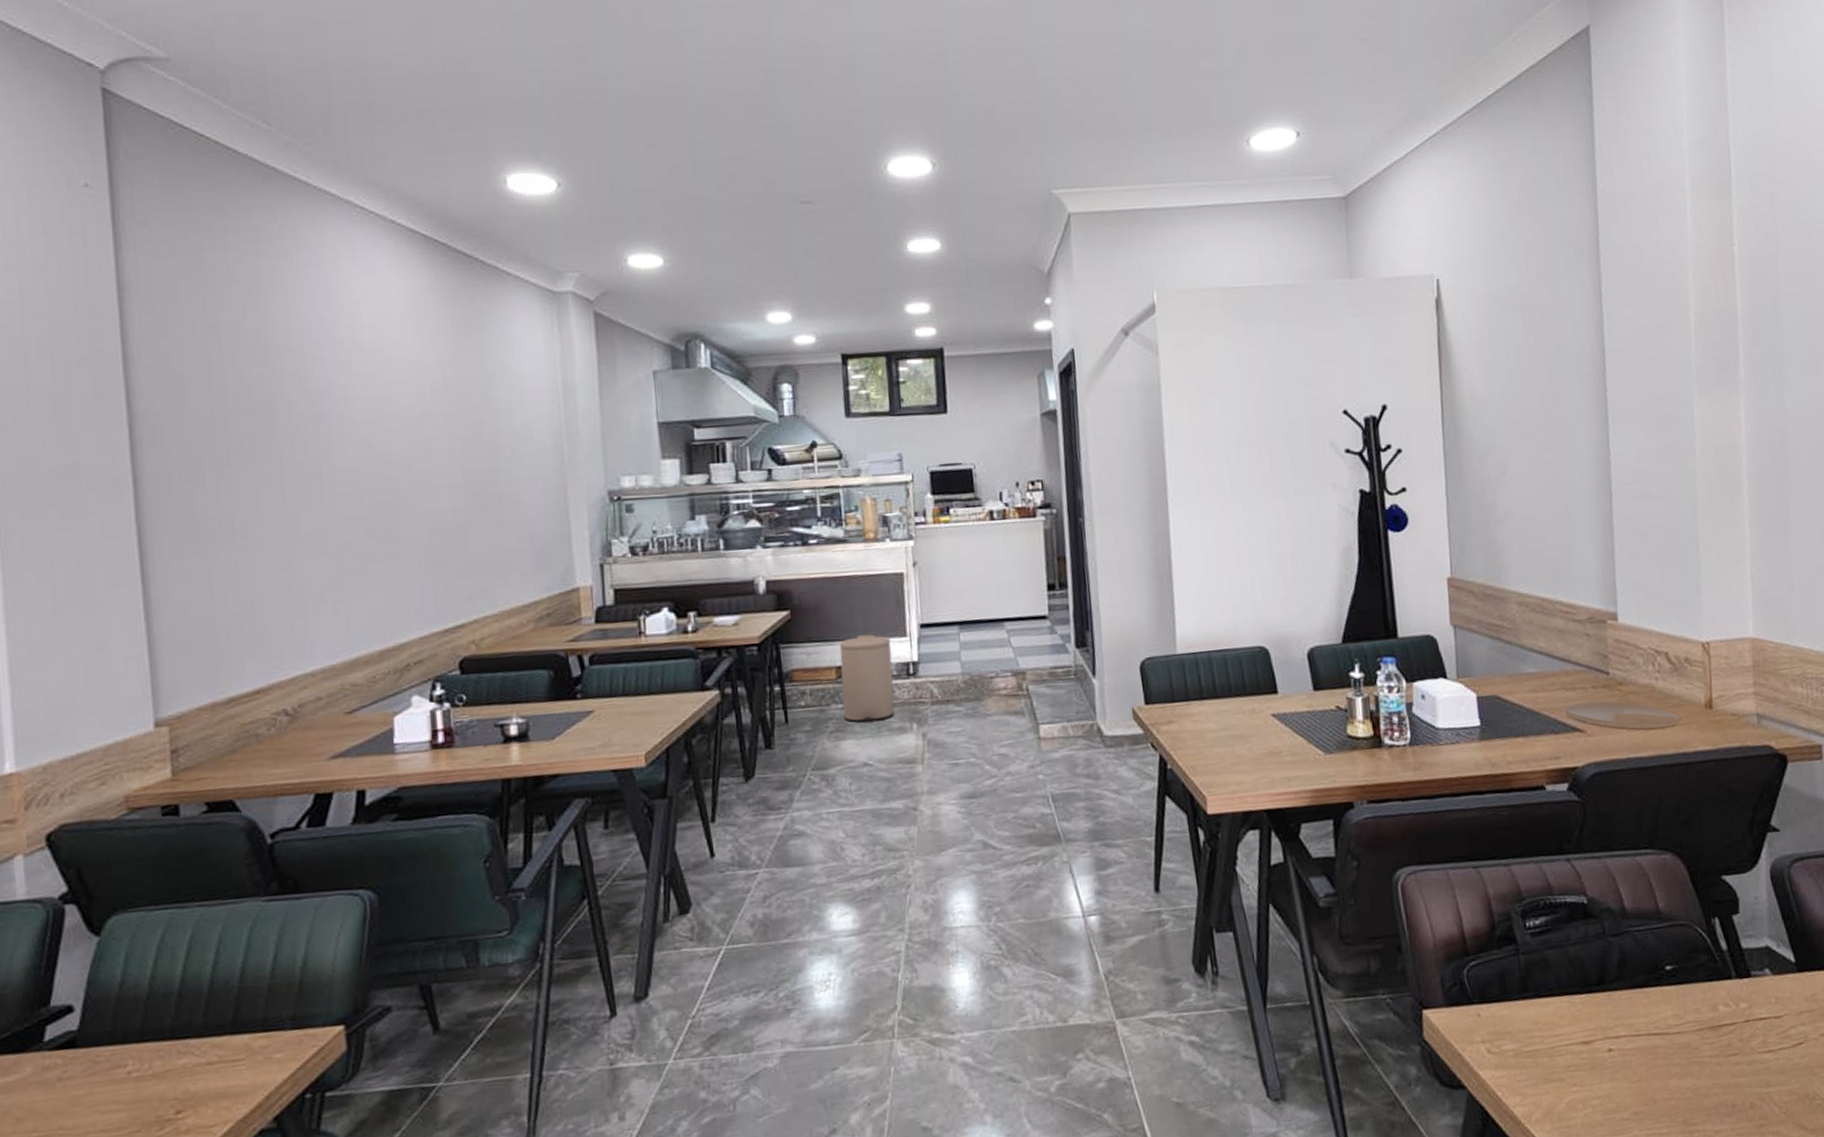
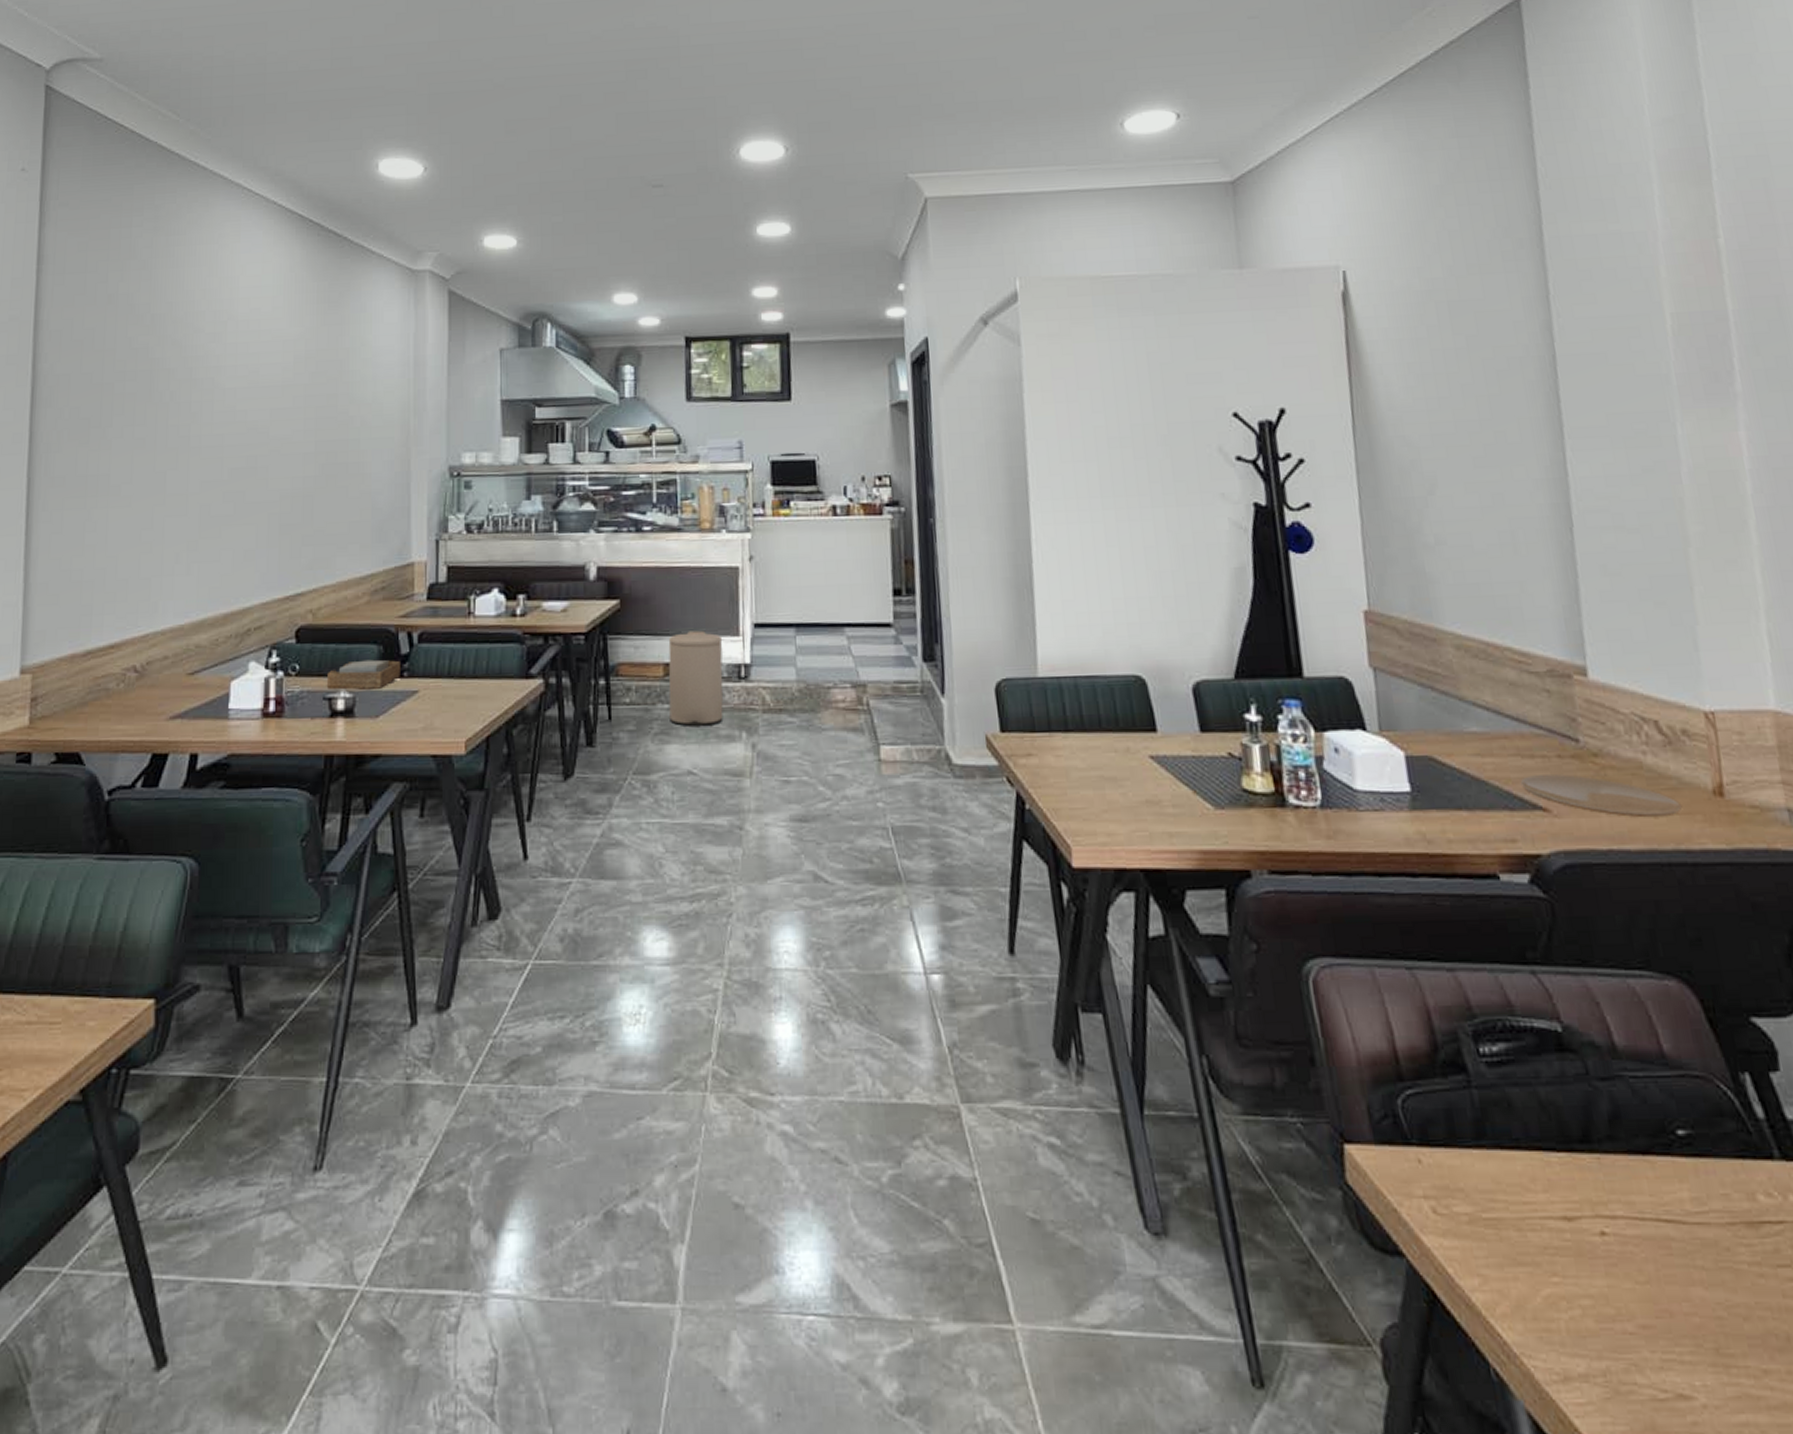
napkin holder: none [496,684,574,717] -> present [326,659,400,691]

